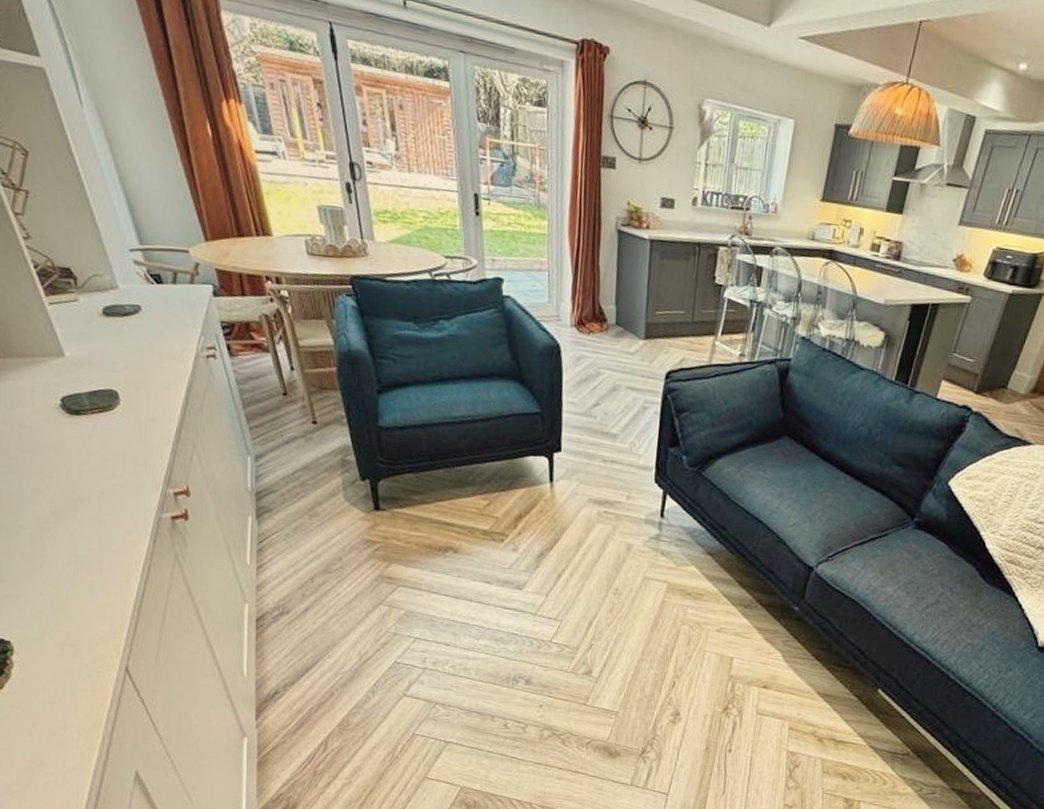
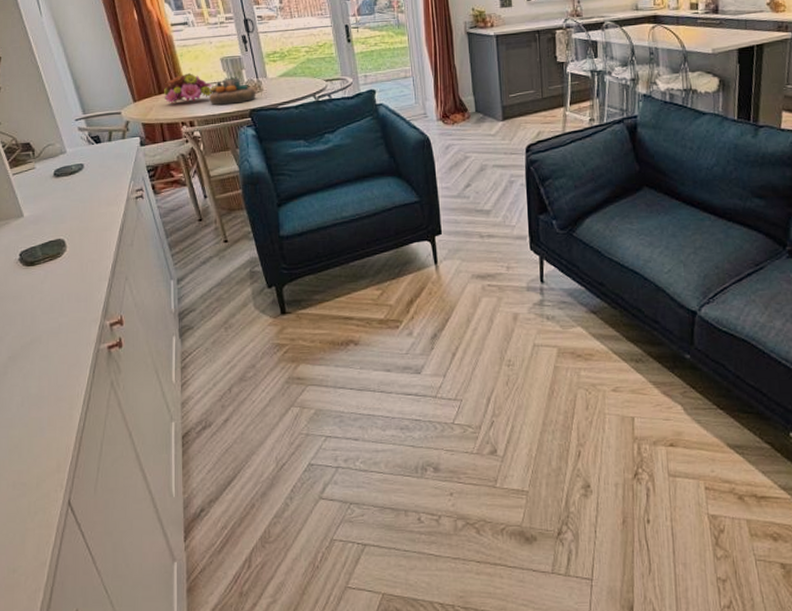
flower bouquet: none [243,217,306,254] -> present [163,73,213,104]
decorative bowl: none [301,230,359,266] -> present [209,76,255,106]

